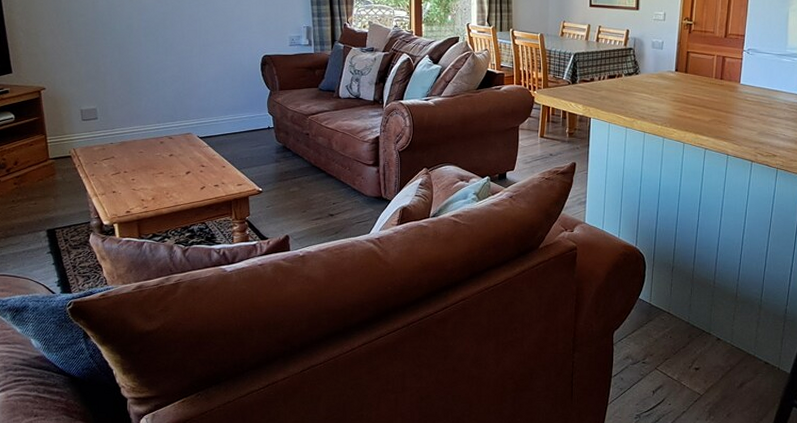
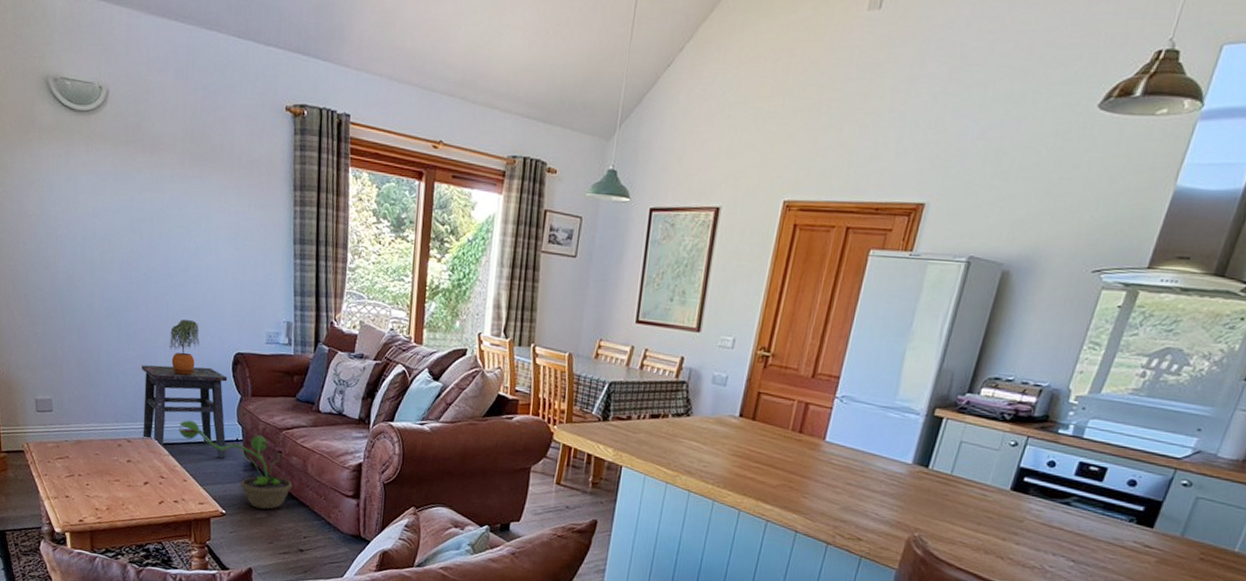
side table: none [178,69,260,144] -> present [141,365,228,458]
potted plant: none [203,31,231,78] -> present [168,319,200,376]
decorative plant: none [216,115,320,184] -> present [179,420,293,510]

